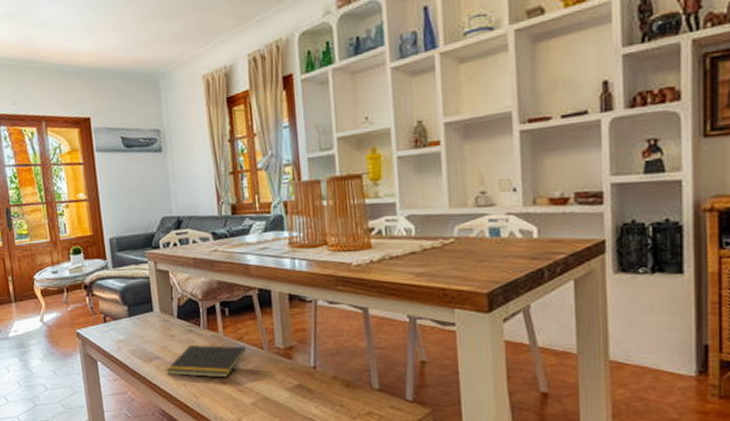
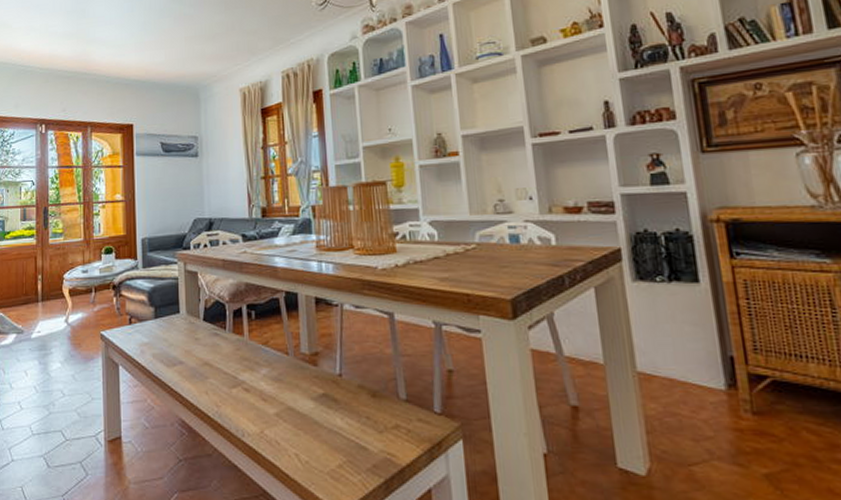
notepad: present [165,344,246,378] -> none [188,348,271,385]

